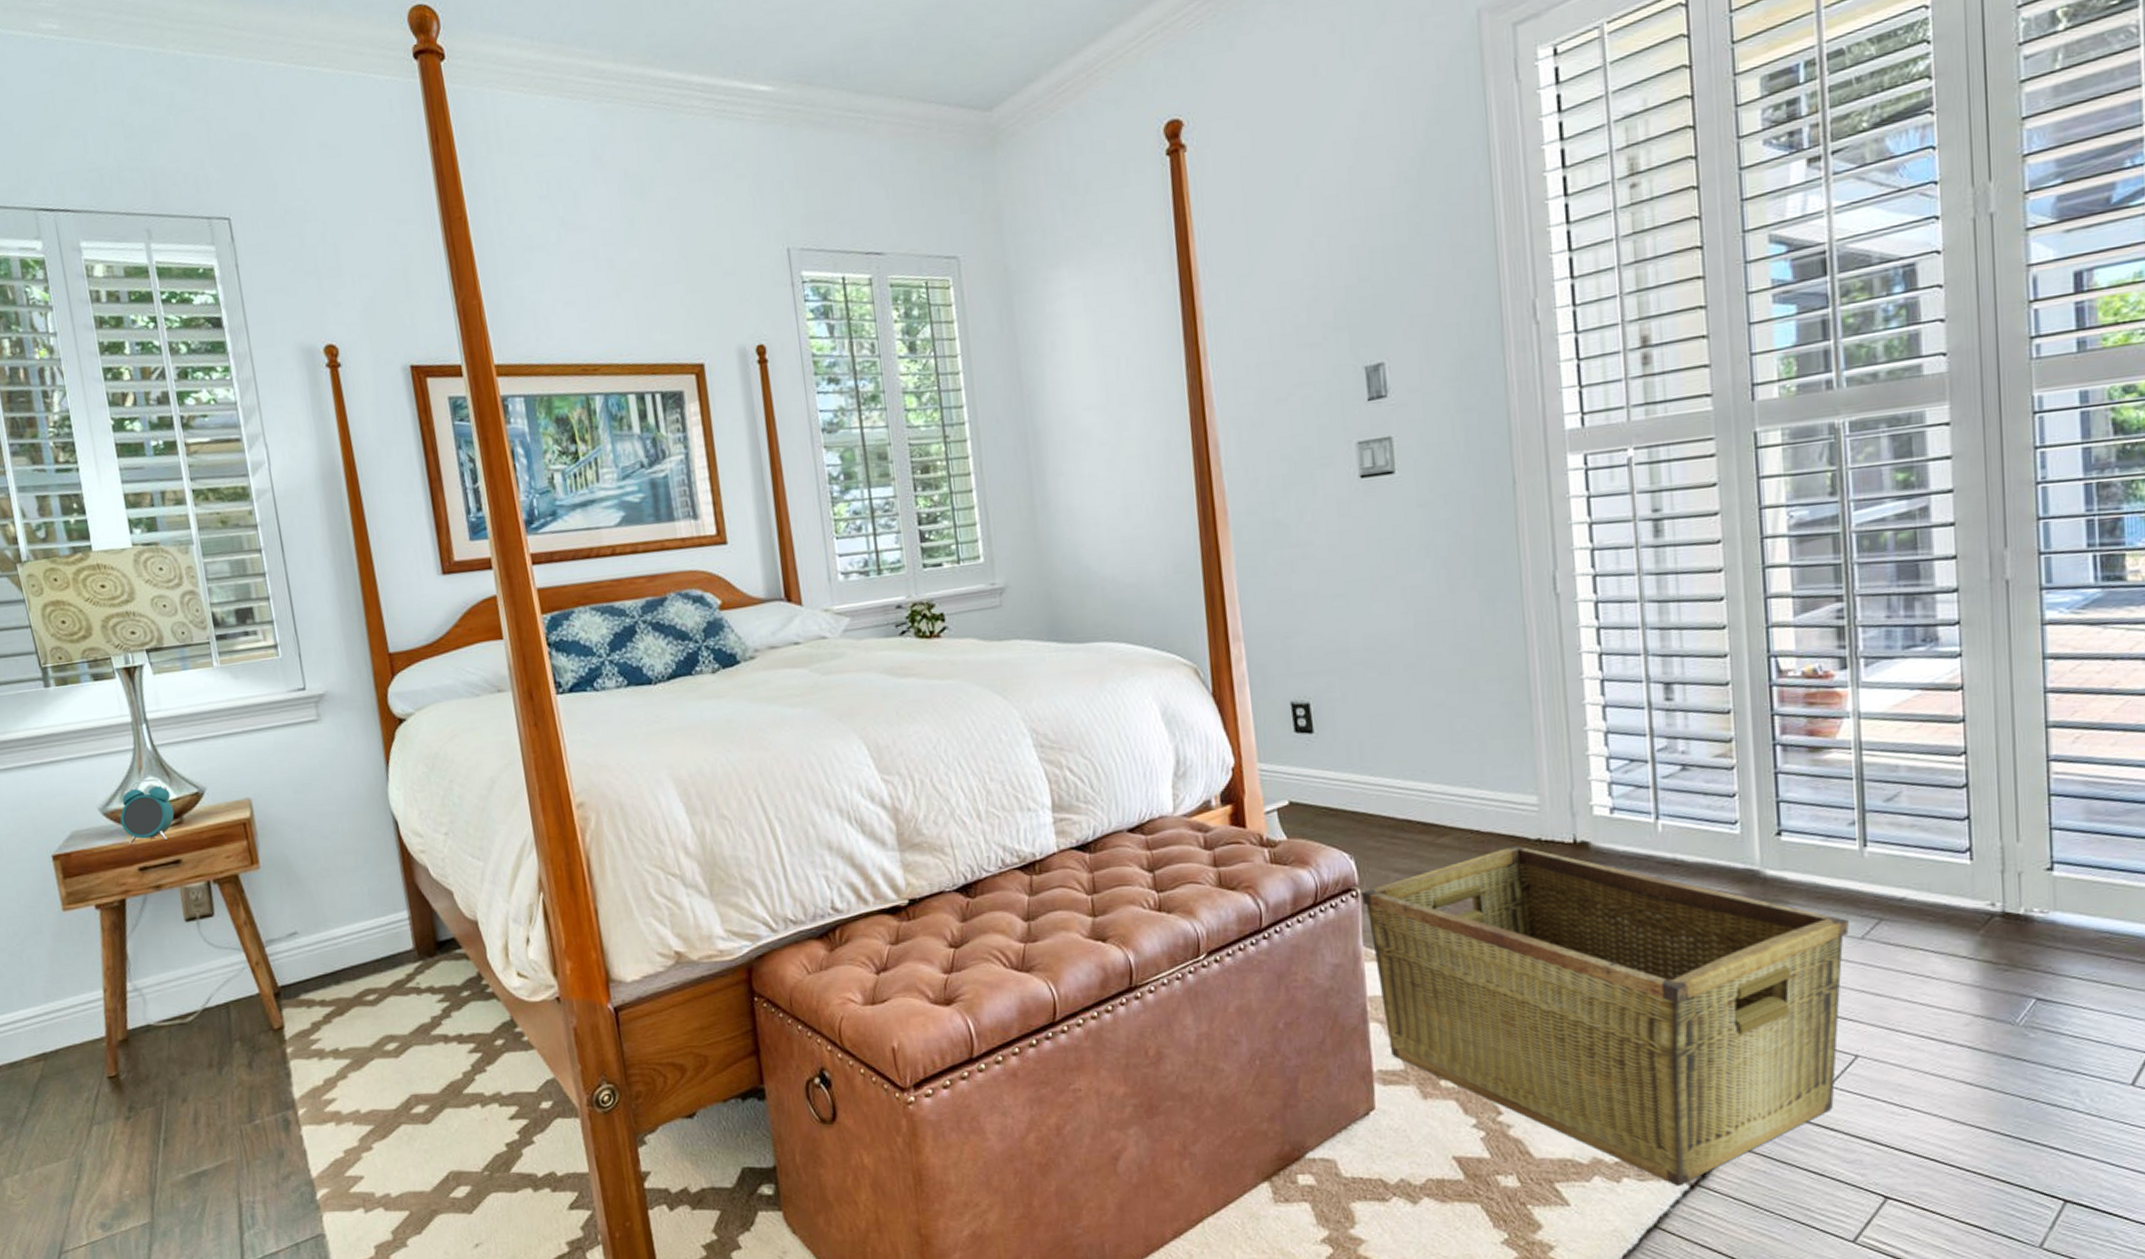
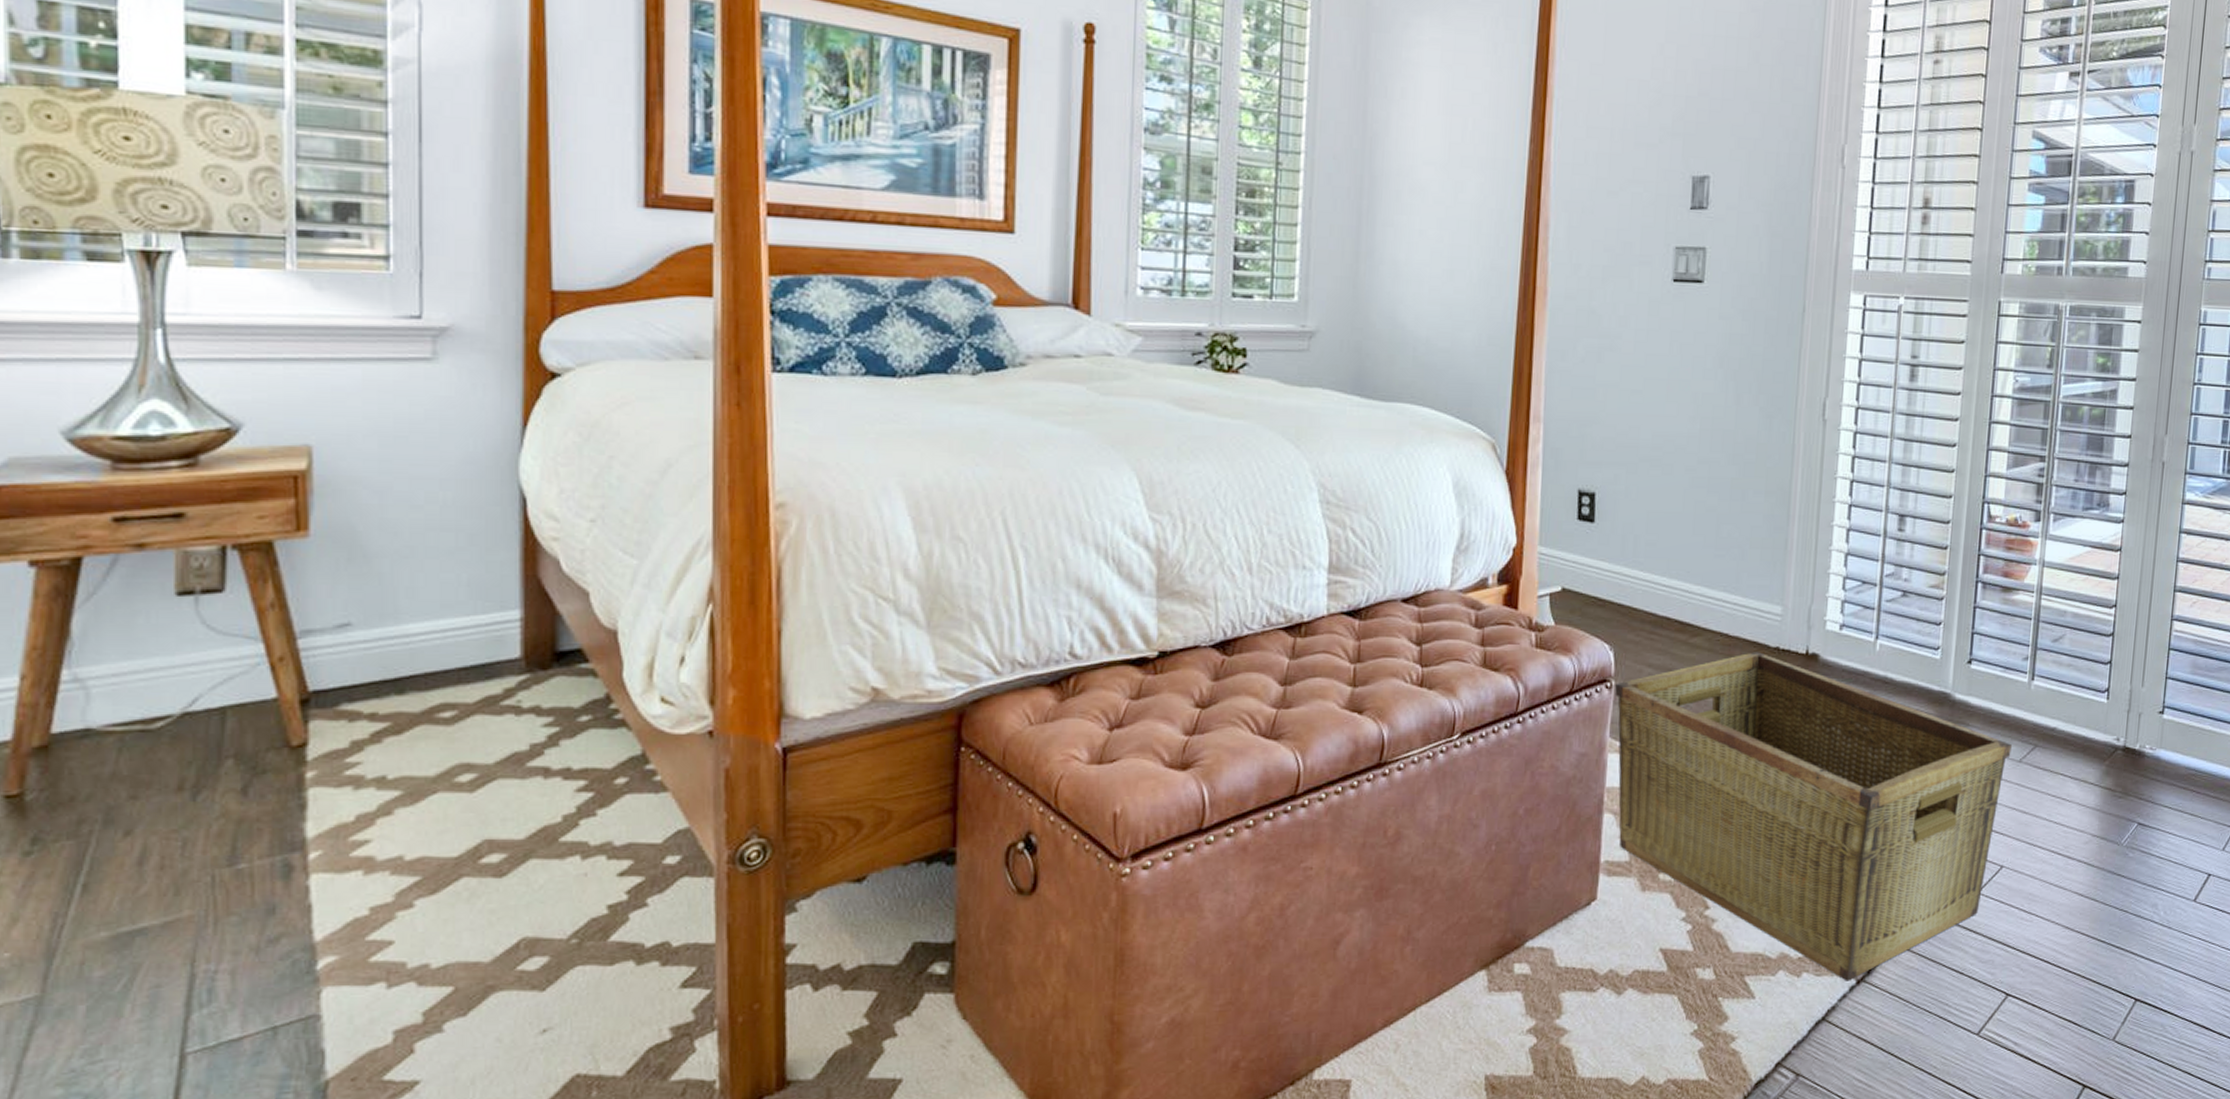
alarm clock: present [120,778,175,846] -> none [95,401,186,486]

